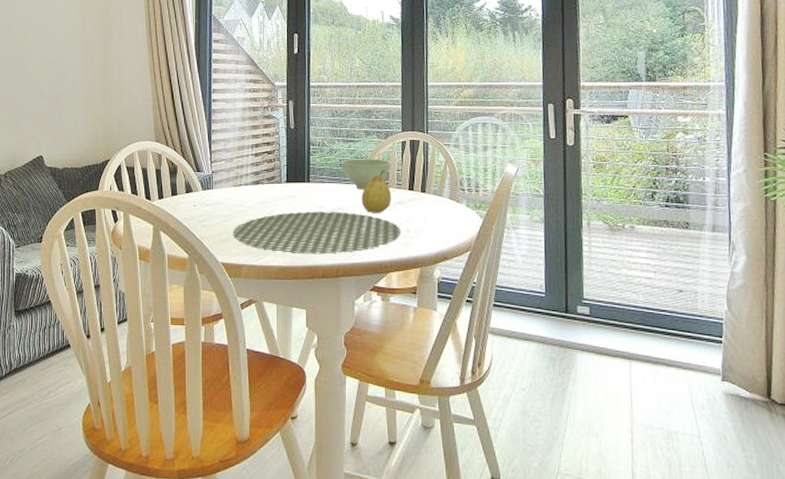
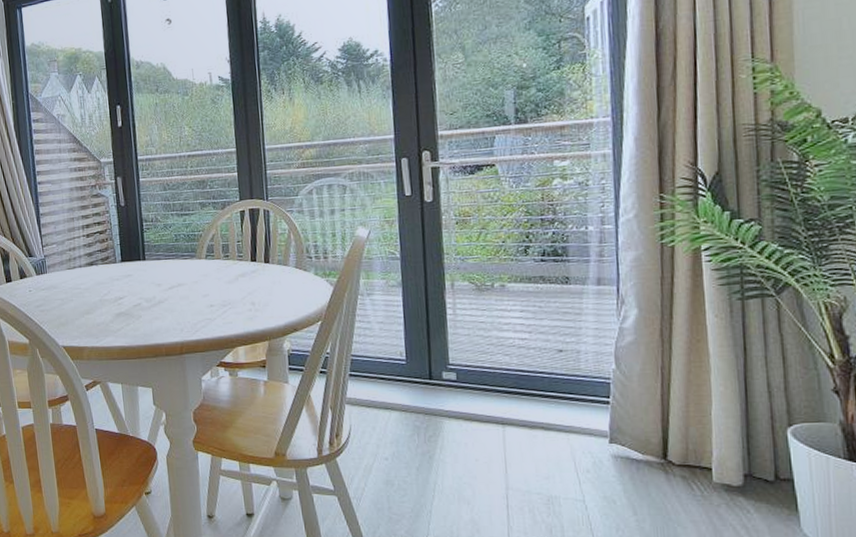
place mat: present [233,211,401,254] -> none [71,288,245,333]
bowl: present [340,158,391,190] -> none [176,231,230,265]
fruit: present [361,169,391,213] -> none [200,241,233,288]

